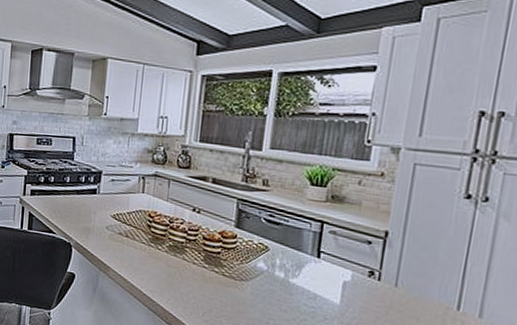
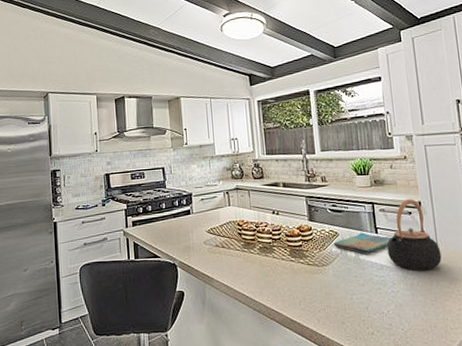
dish towel: none [259,252,336,279] -> present [333,232,391,254]
teapot: none [326,225,399,314] -> present [387,199,442,271]

